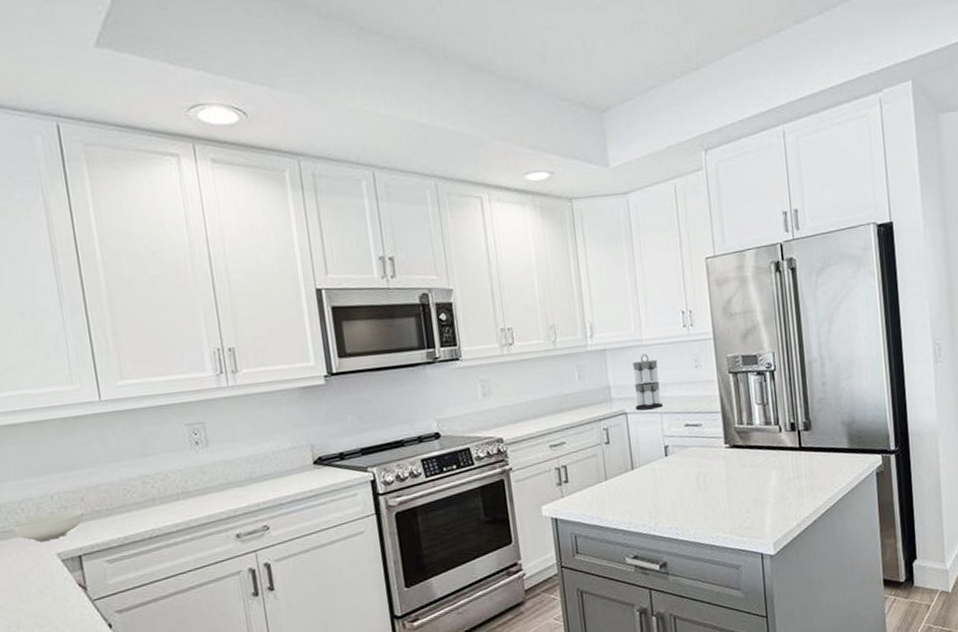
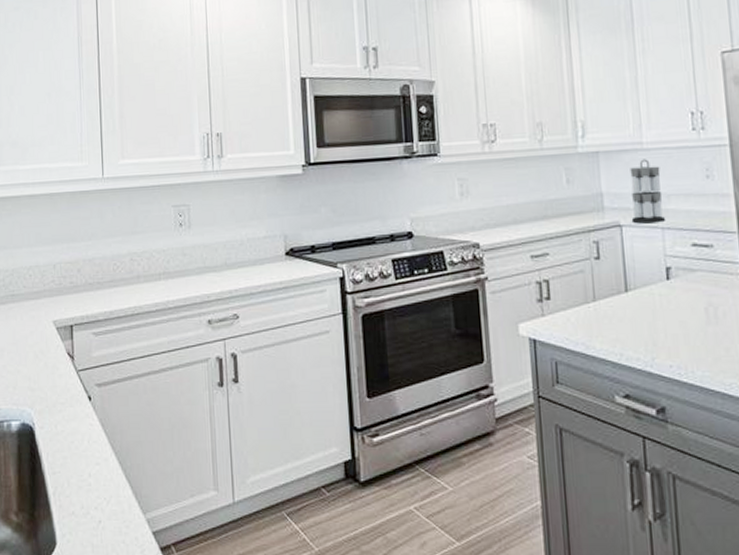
bowl: present [10,509,84,542] -> none [19,280,79,308]

